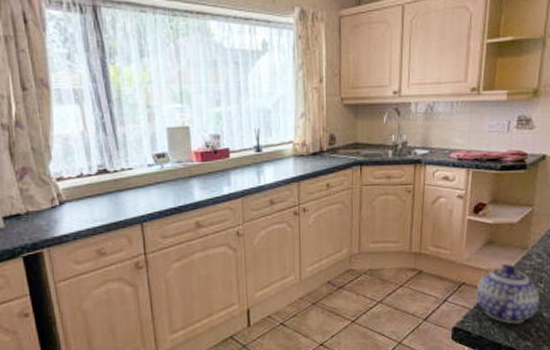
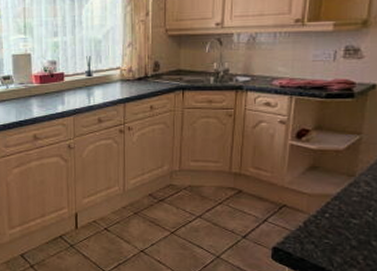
teapot: present [476,263,540,325] -> none [298,189,368,250]

